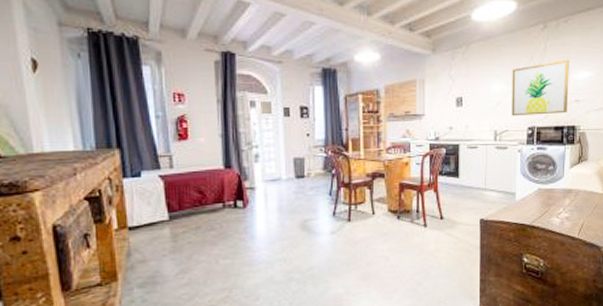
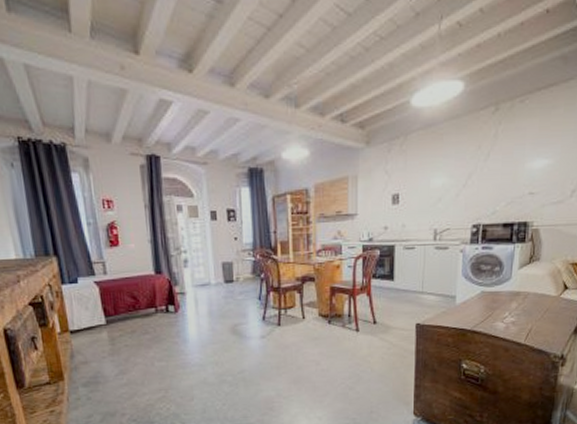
wall art: present [512,60,569,116] -> none [454,147,524,213]

